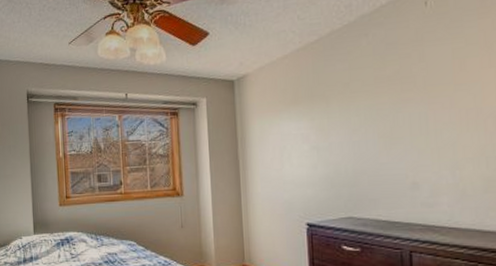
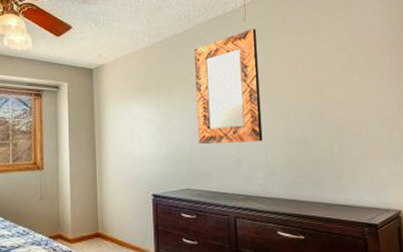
home mirror: none [357,14,449,164] -> present [194,29,263,144]

